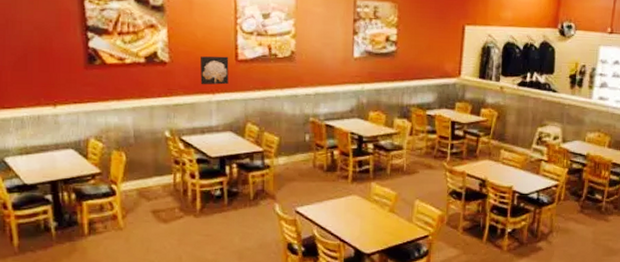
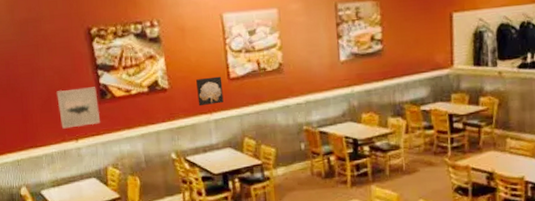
wall art: none [34,48,86,92] -> present [56,87,101,129]

